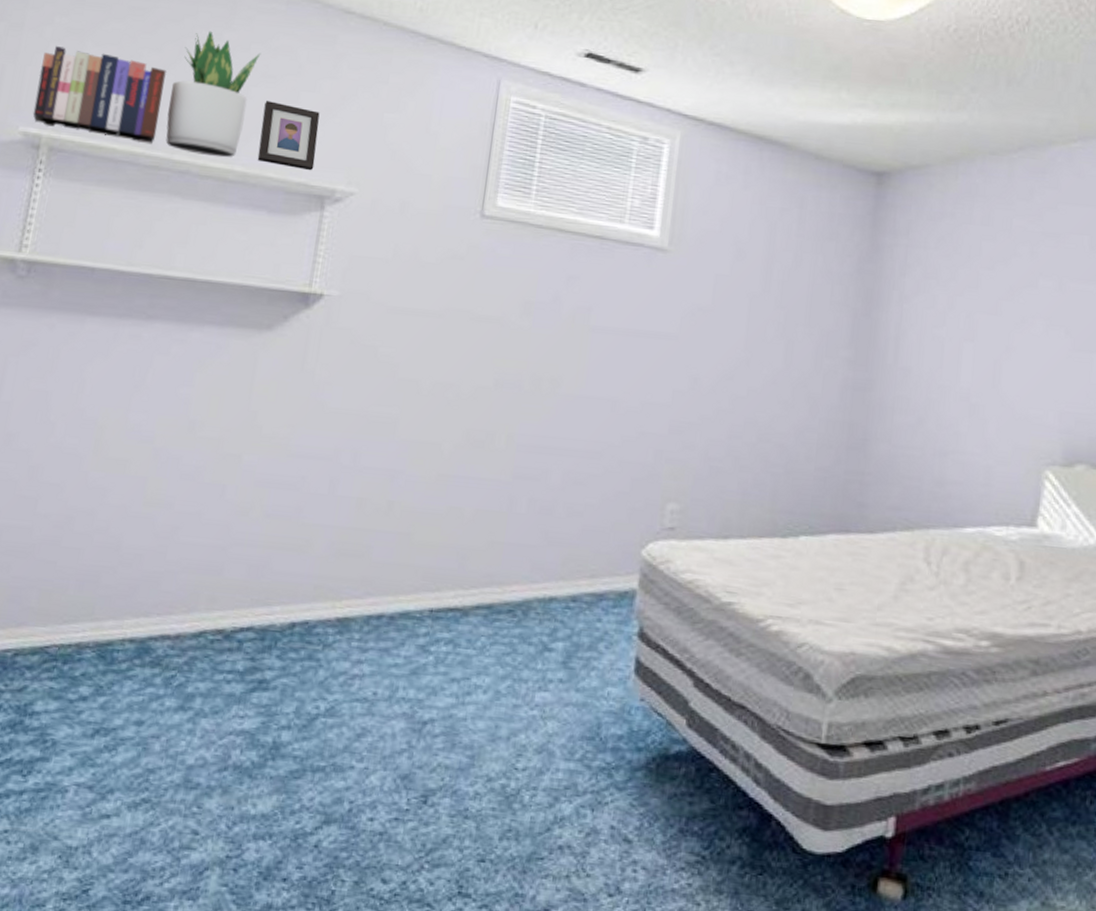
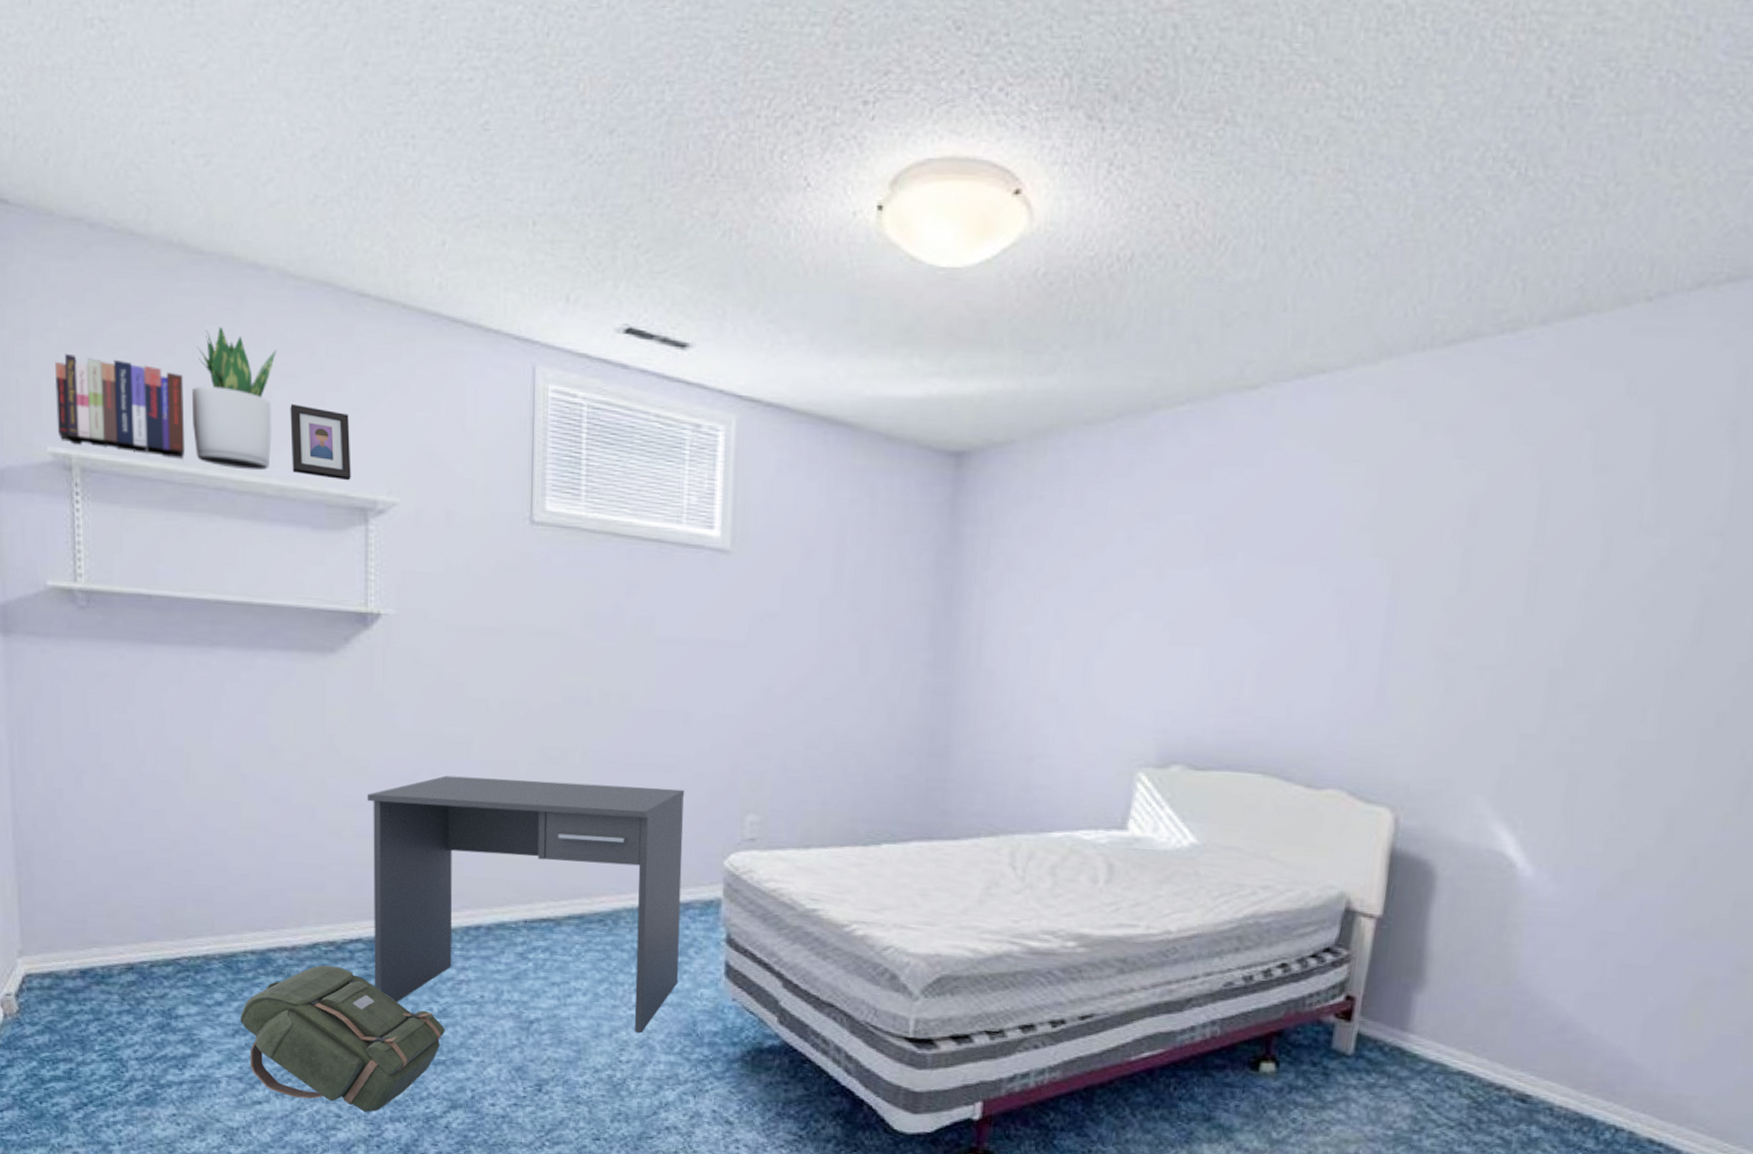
backpack: none [103,655,330,828] -> present [240,965,445,1112]
desk: none [259,455,608,736] -> present [367,775,685,1033]

